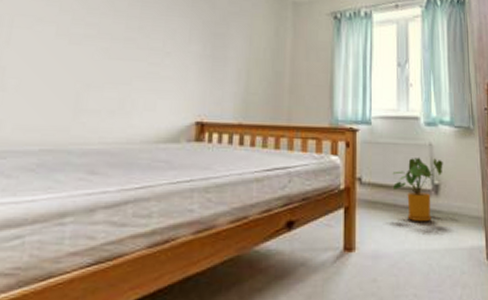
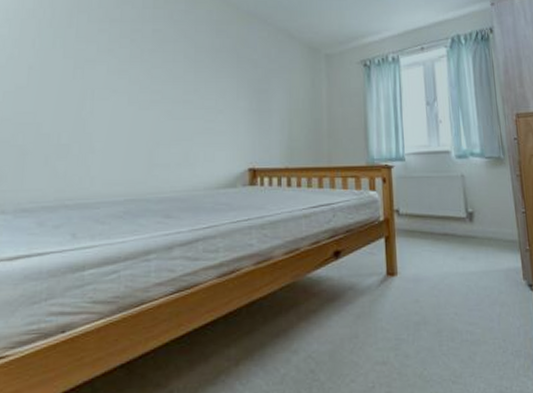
house plant: present [392,157,443,222] -> none [427,188,476,248]

